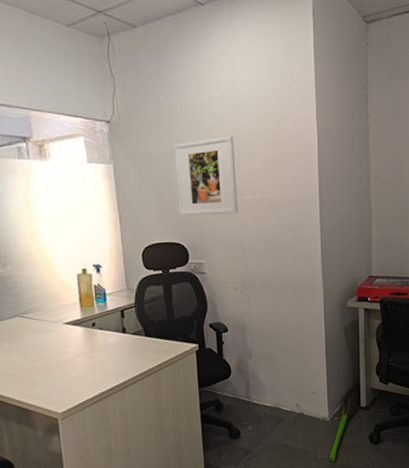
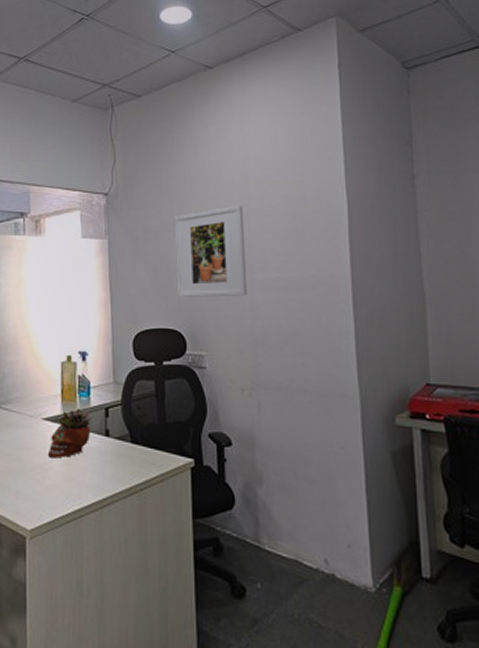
succulent planter: none [72,312,109,355] -> present [48,408,92,458]

